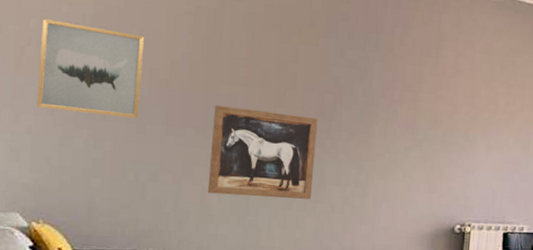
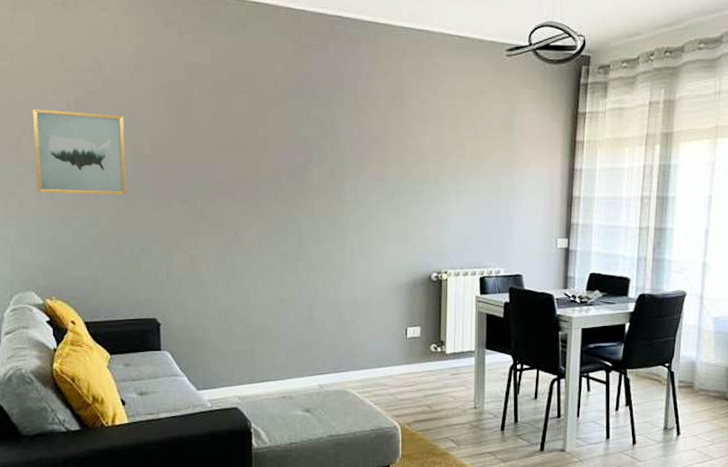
wall art: present [207,105,318,199] -> none [194,175,292,261]

